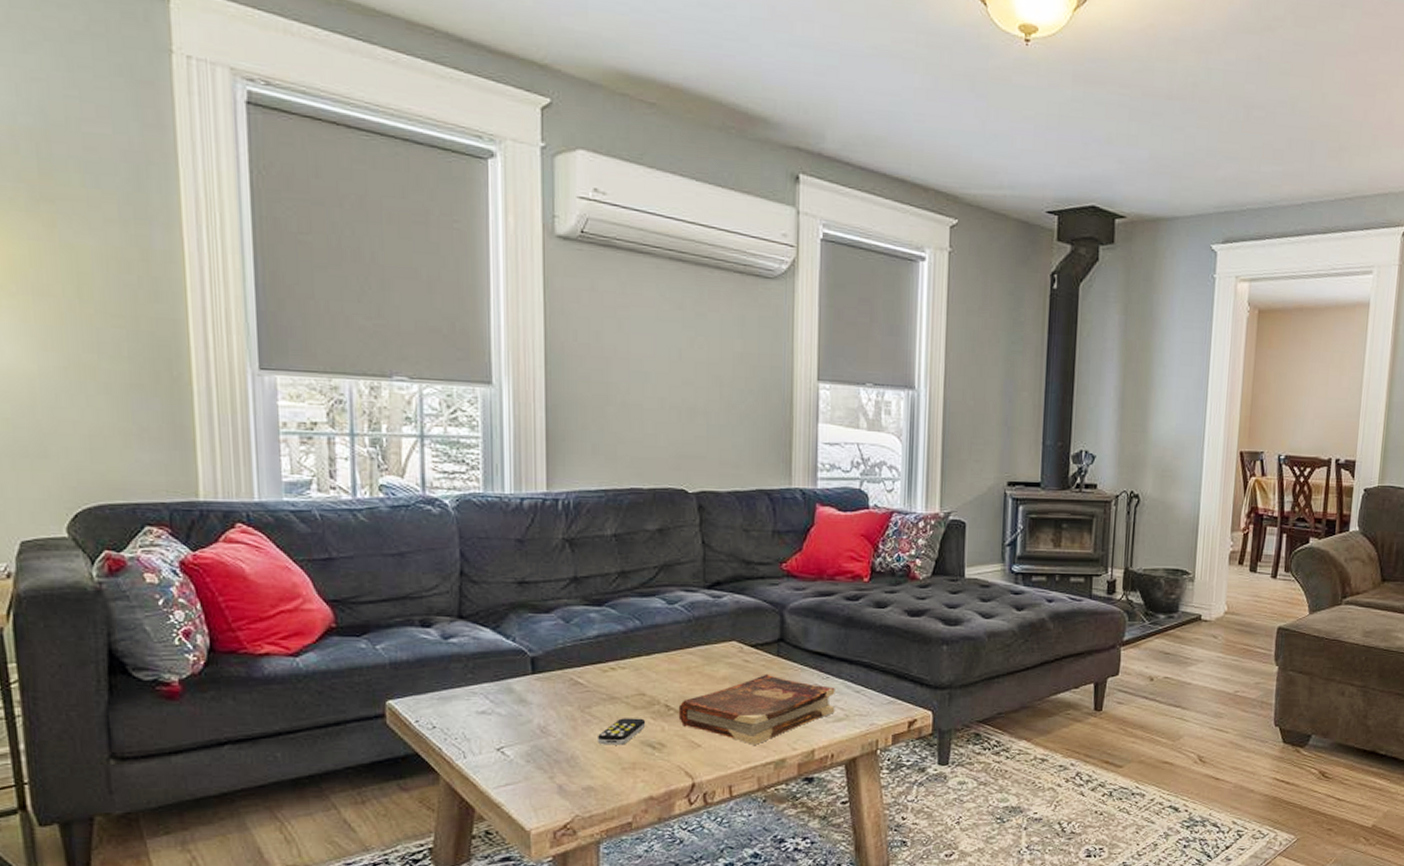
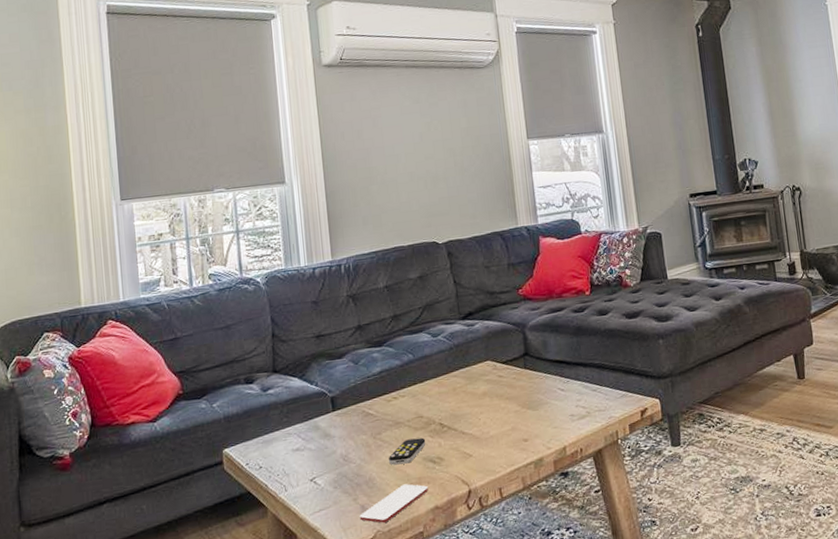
smartphone: none [555,768,643,807] -> present [359,484,428,523]
book: present [678,673,835,745] -> none [450,385,578,449]

